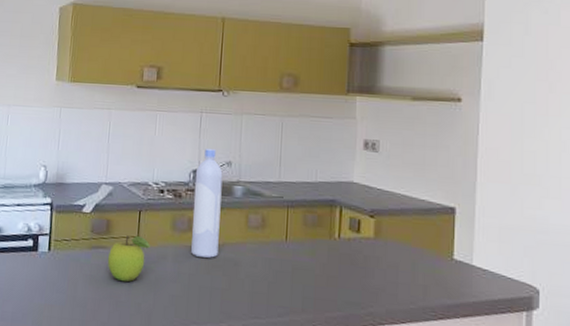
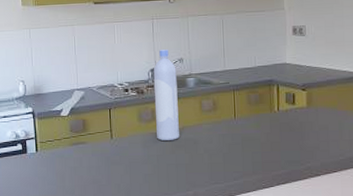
fruit: present [108,235,150,282] -> none [88,129,122,169]

